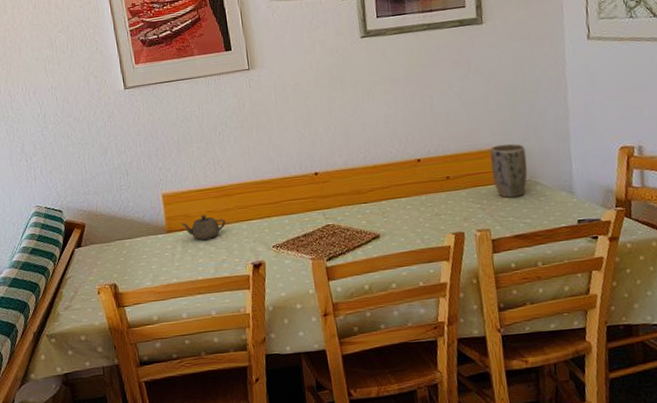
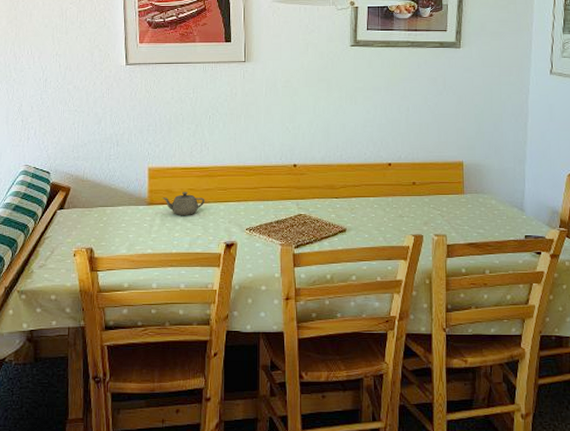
plant pot: present [490,143,528,198] -> none [453,159,486,209]

